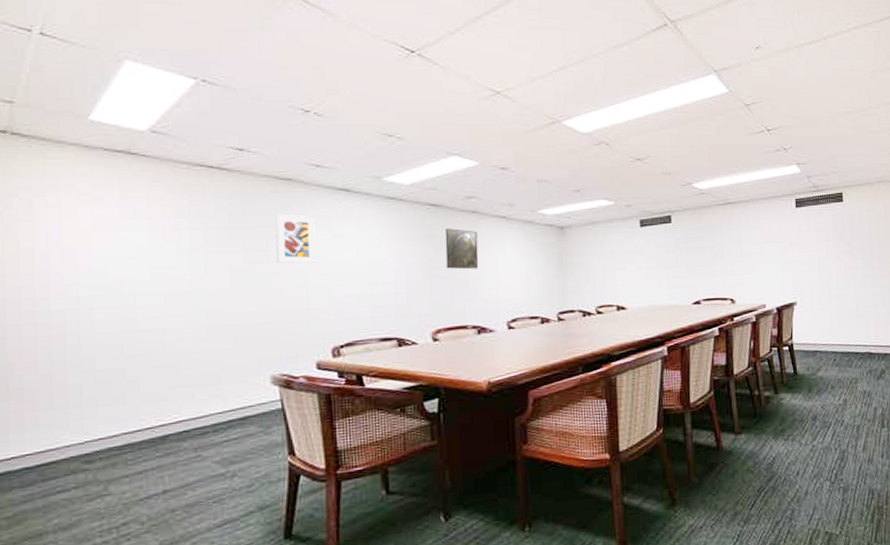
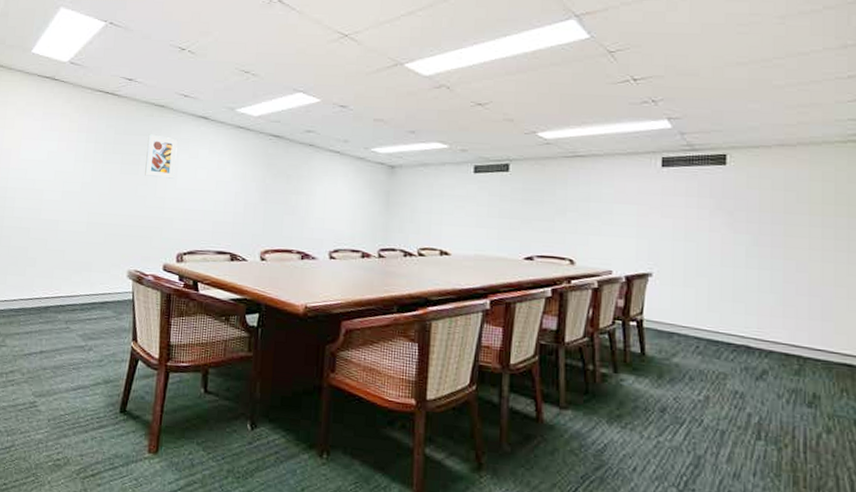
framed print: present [445,228,479,270] -> none [280,159,312,199]

